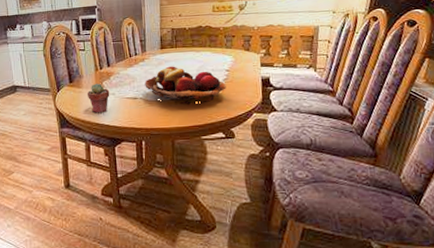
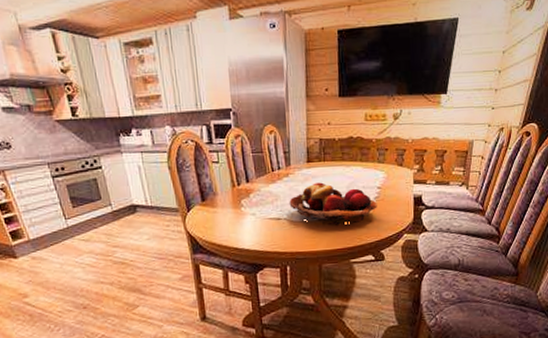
potted succulent: present [88,83,110,113] -> none [224,201,250,237]

